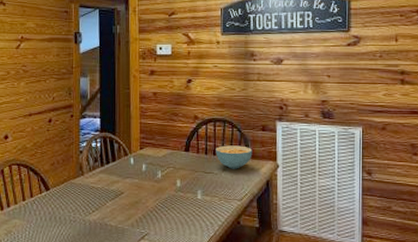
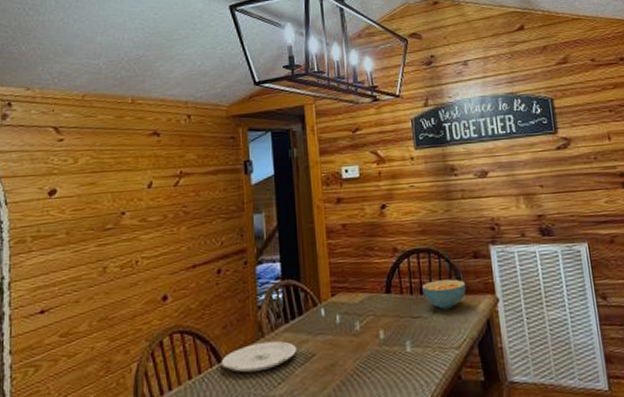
plate: none [48,179,110,201] -> present [221,341,298,373]

